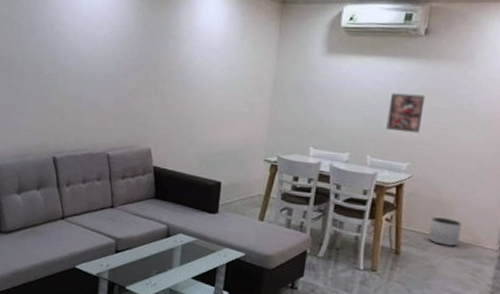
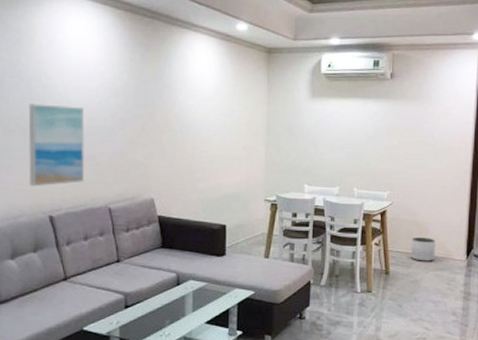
wall art: none [37,49,91,129] -> present [28,103,85,187]
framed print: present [386,92,426,134] -> none [367,130,397,165]

